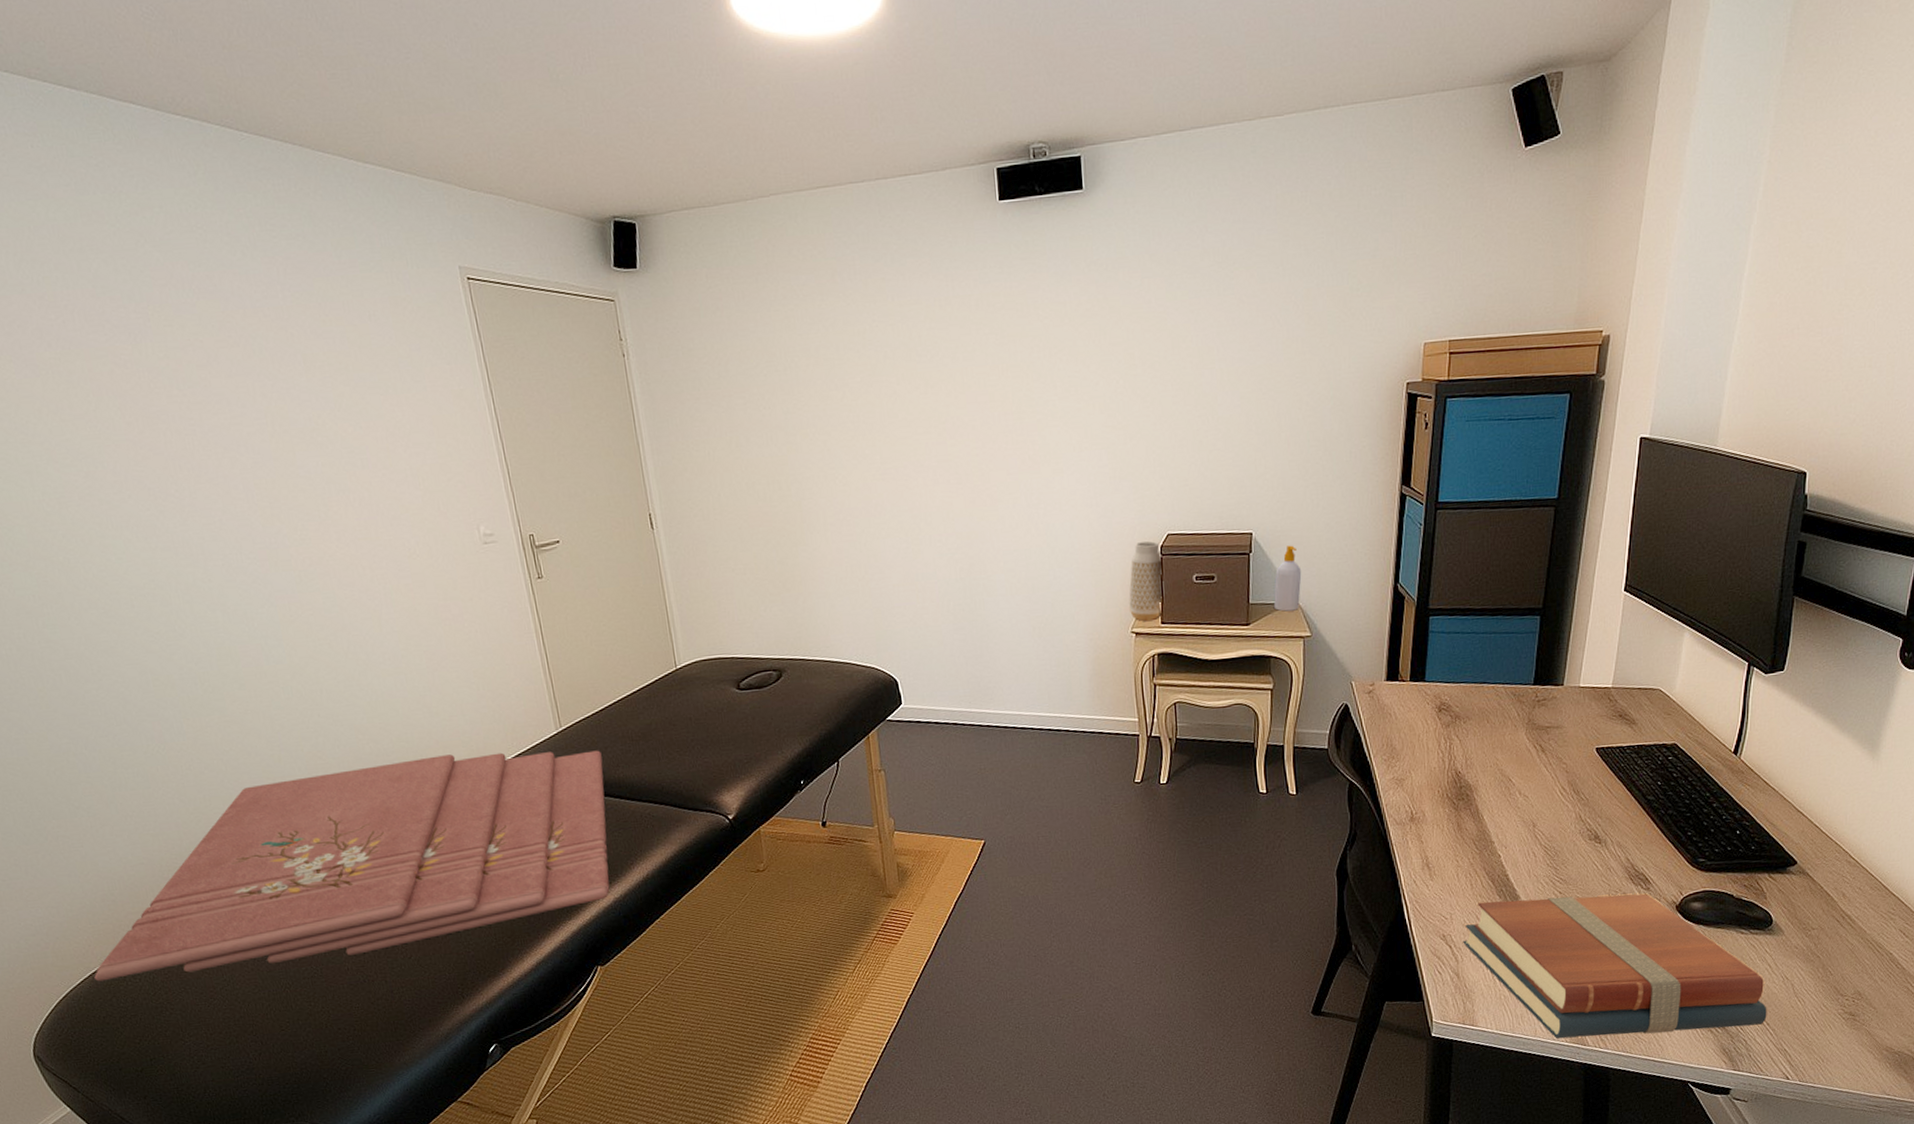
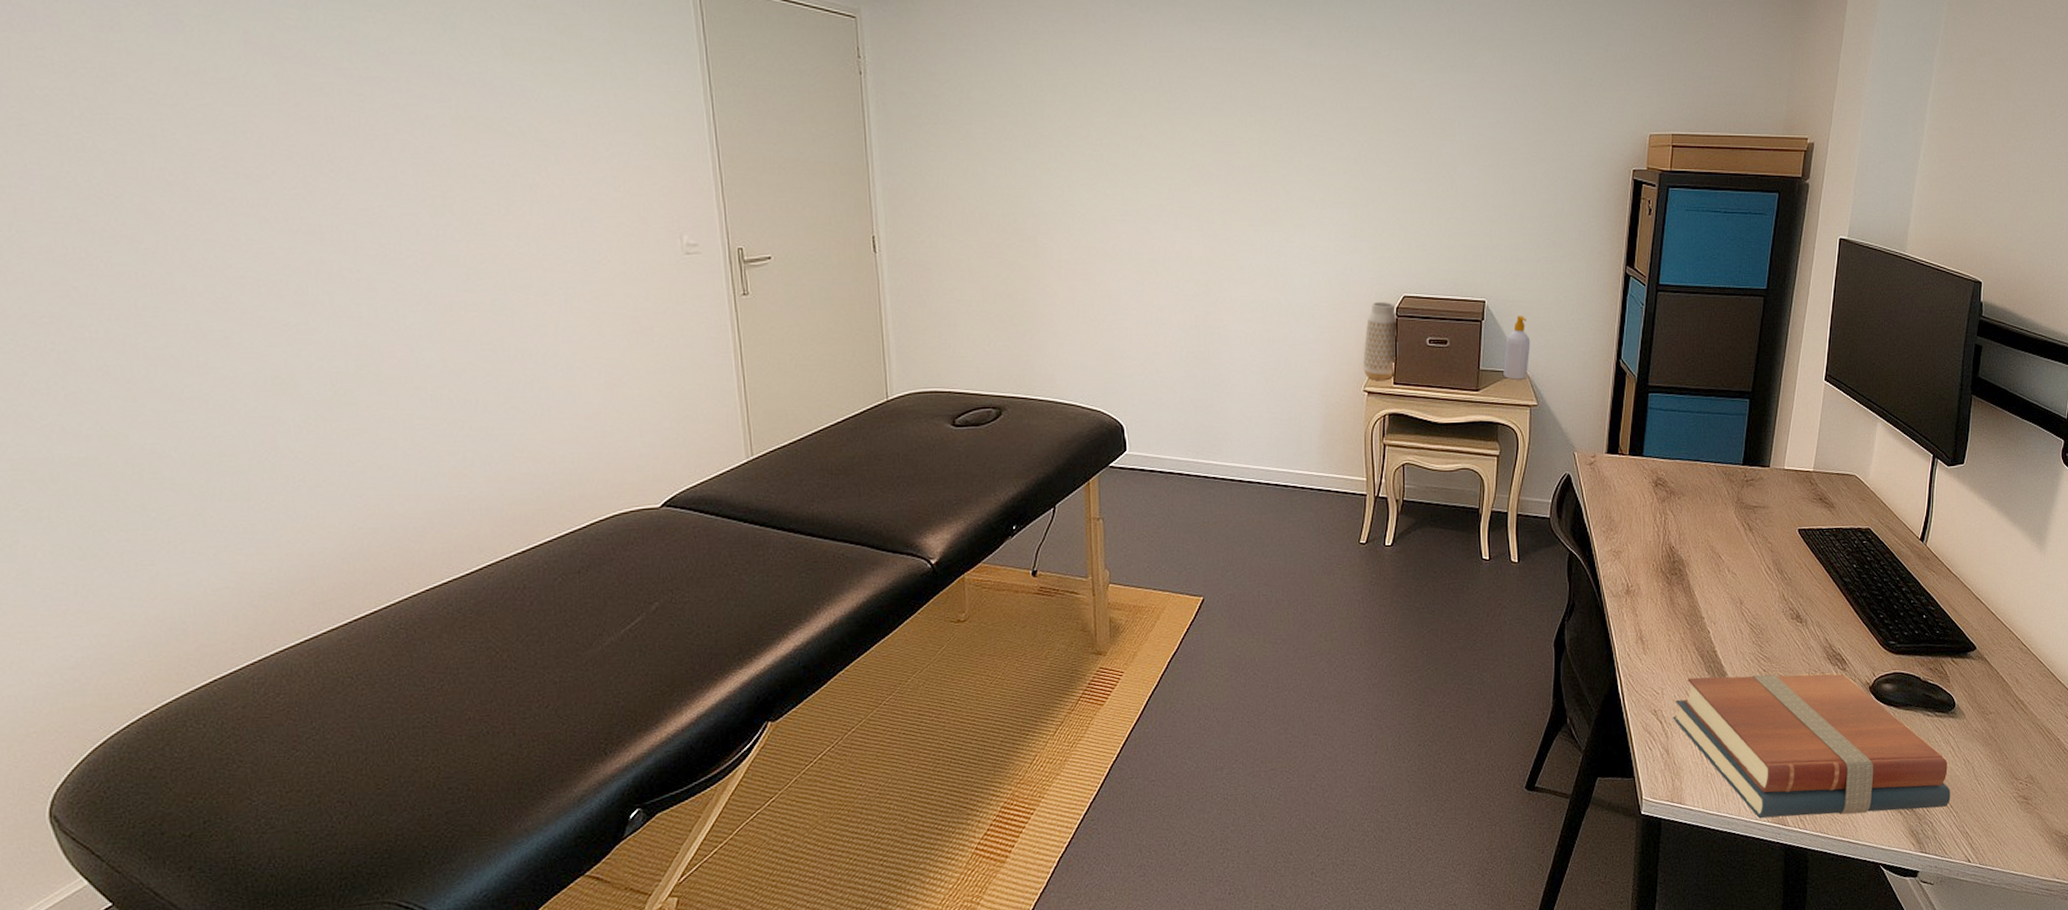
towel: present [94,750,610,982] -> none [145,479,796,726]

